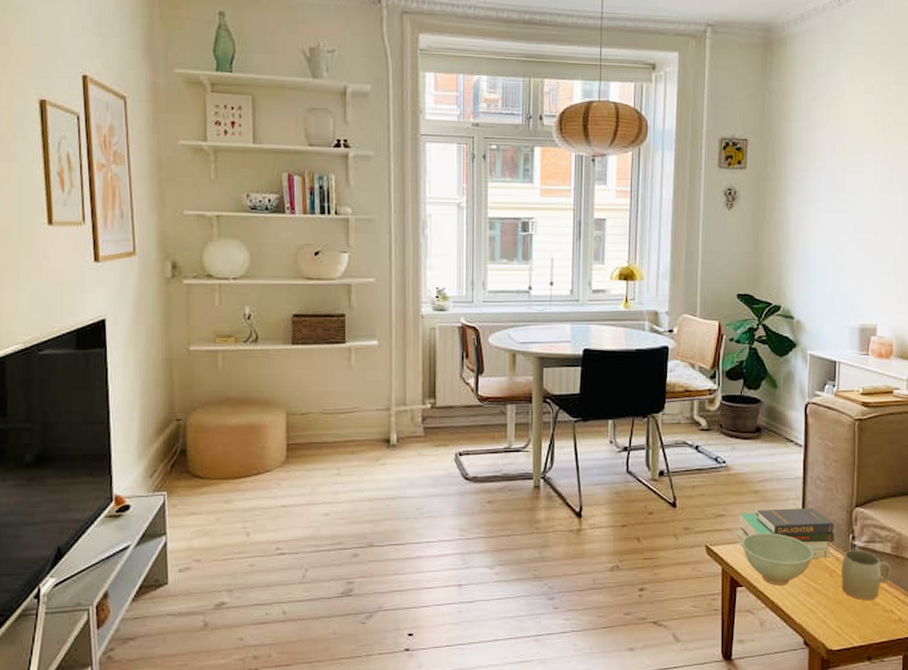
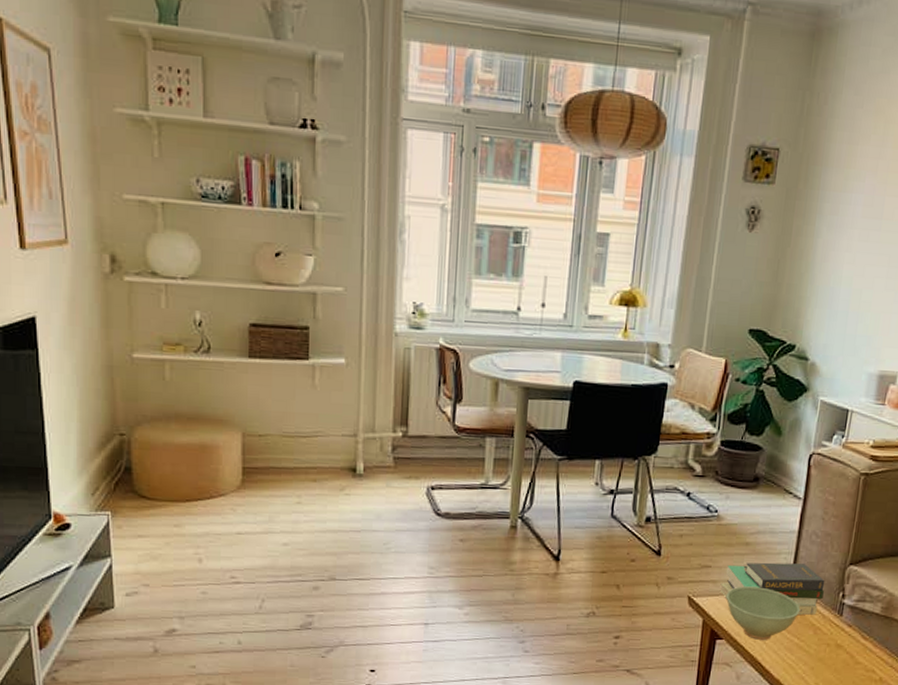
mug: present [841,549,892,600] -> none [824,607,879,659]

